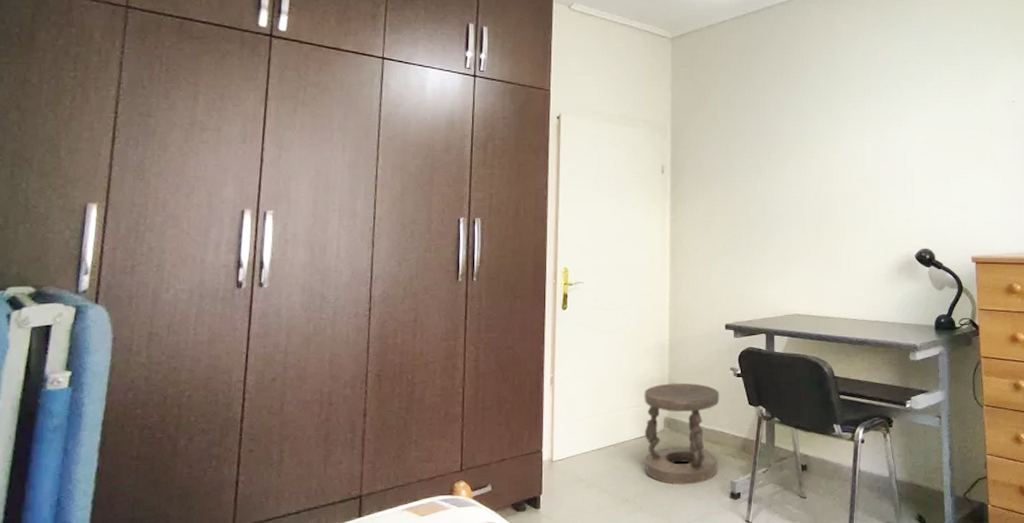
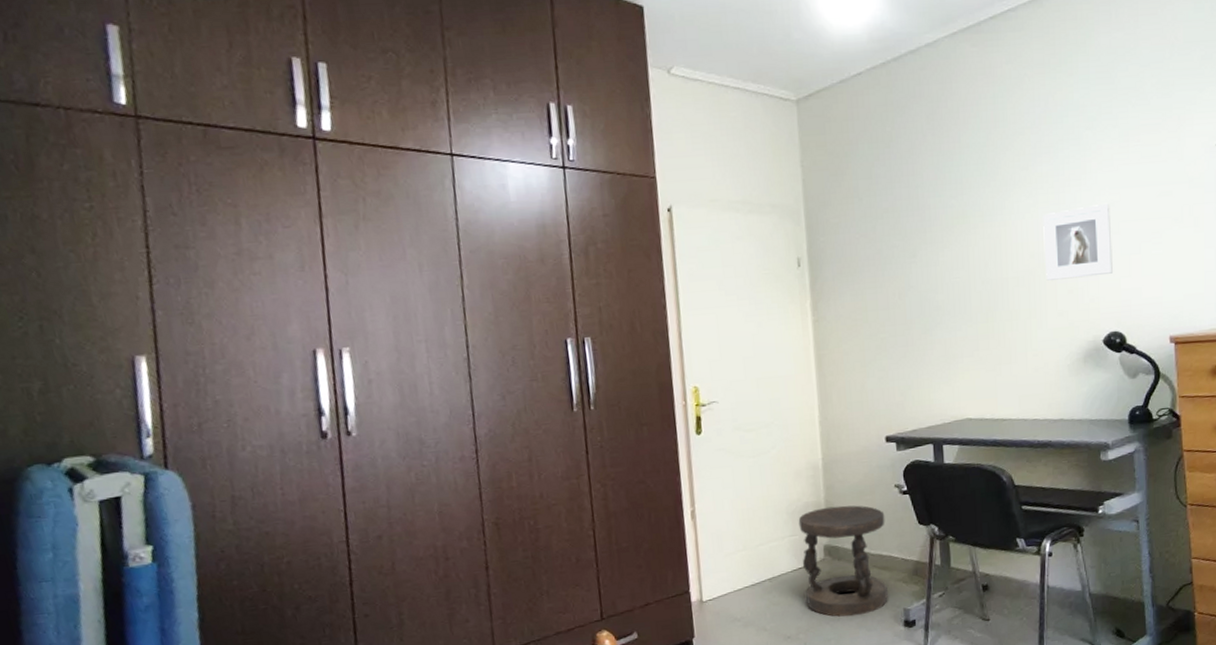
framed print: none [868,141,925,201] -> present [1043,203,1113,281]

